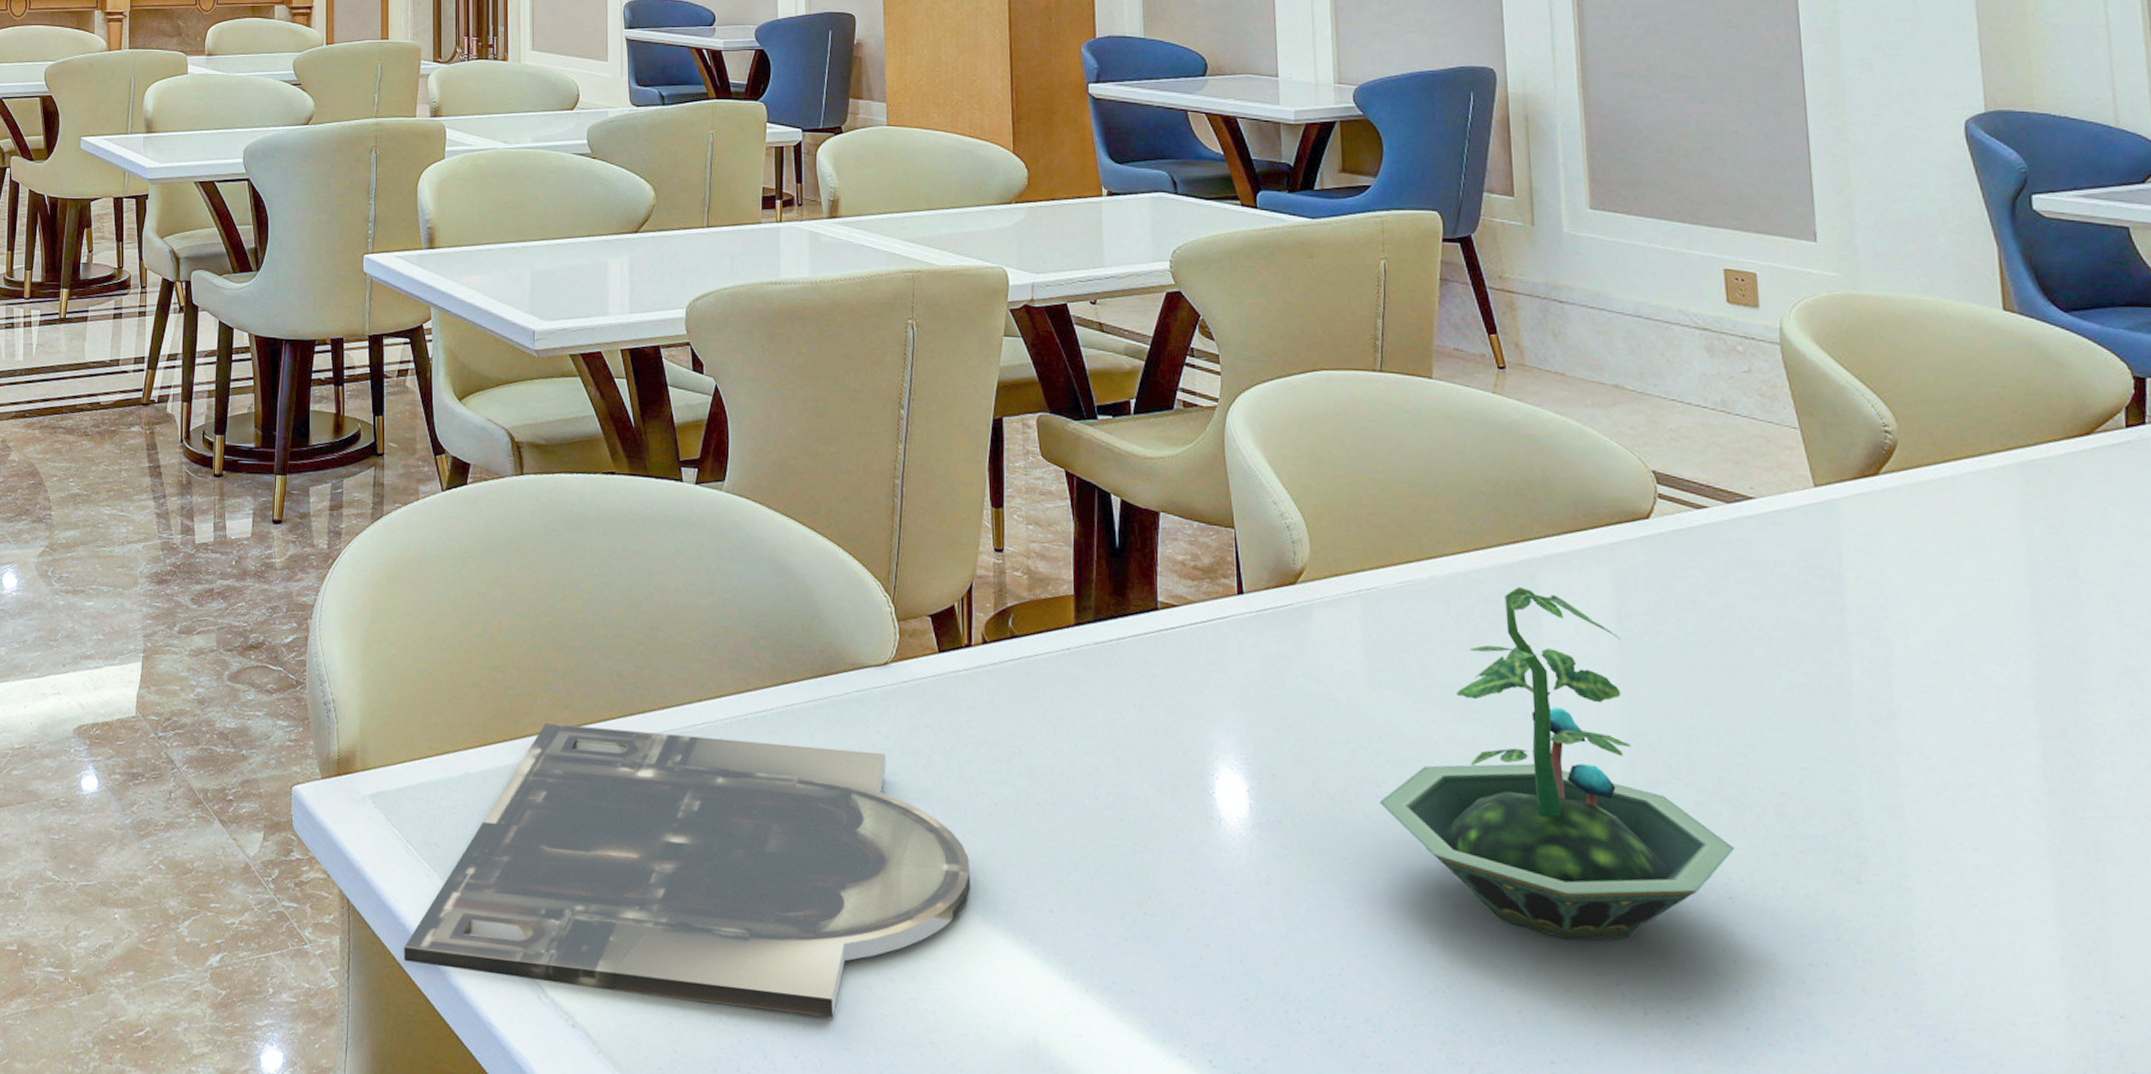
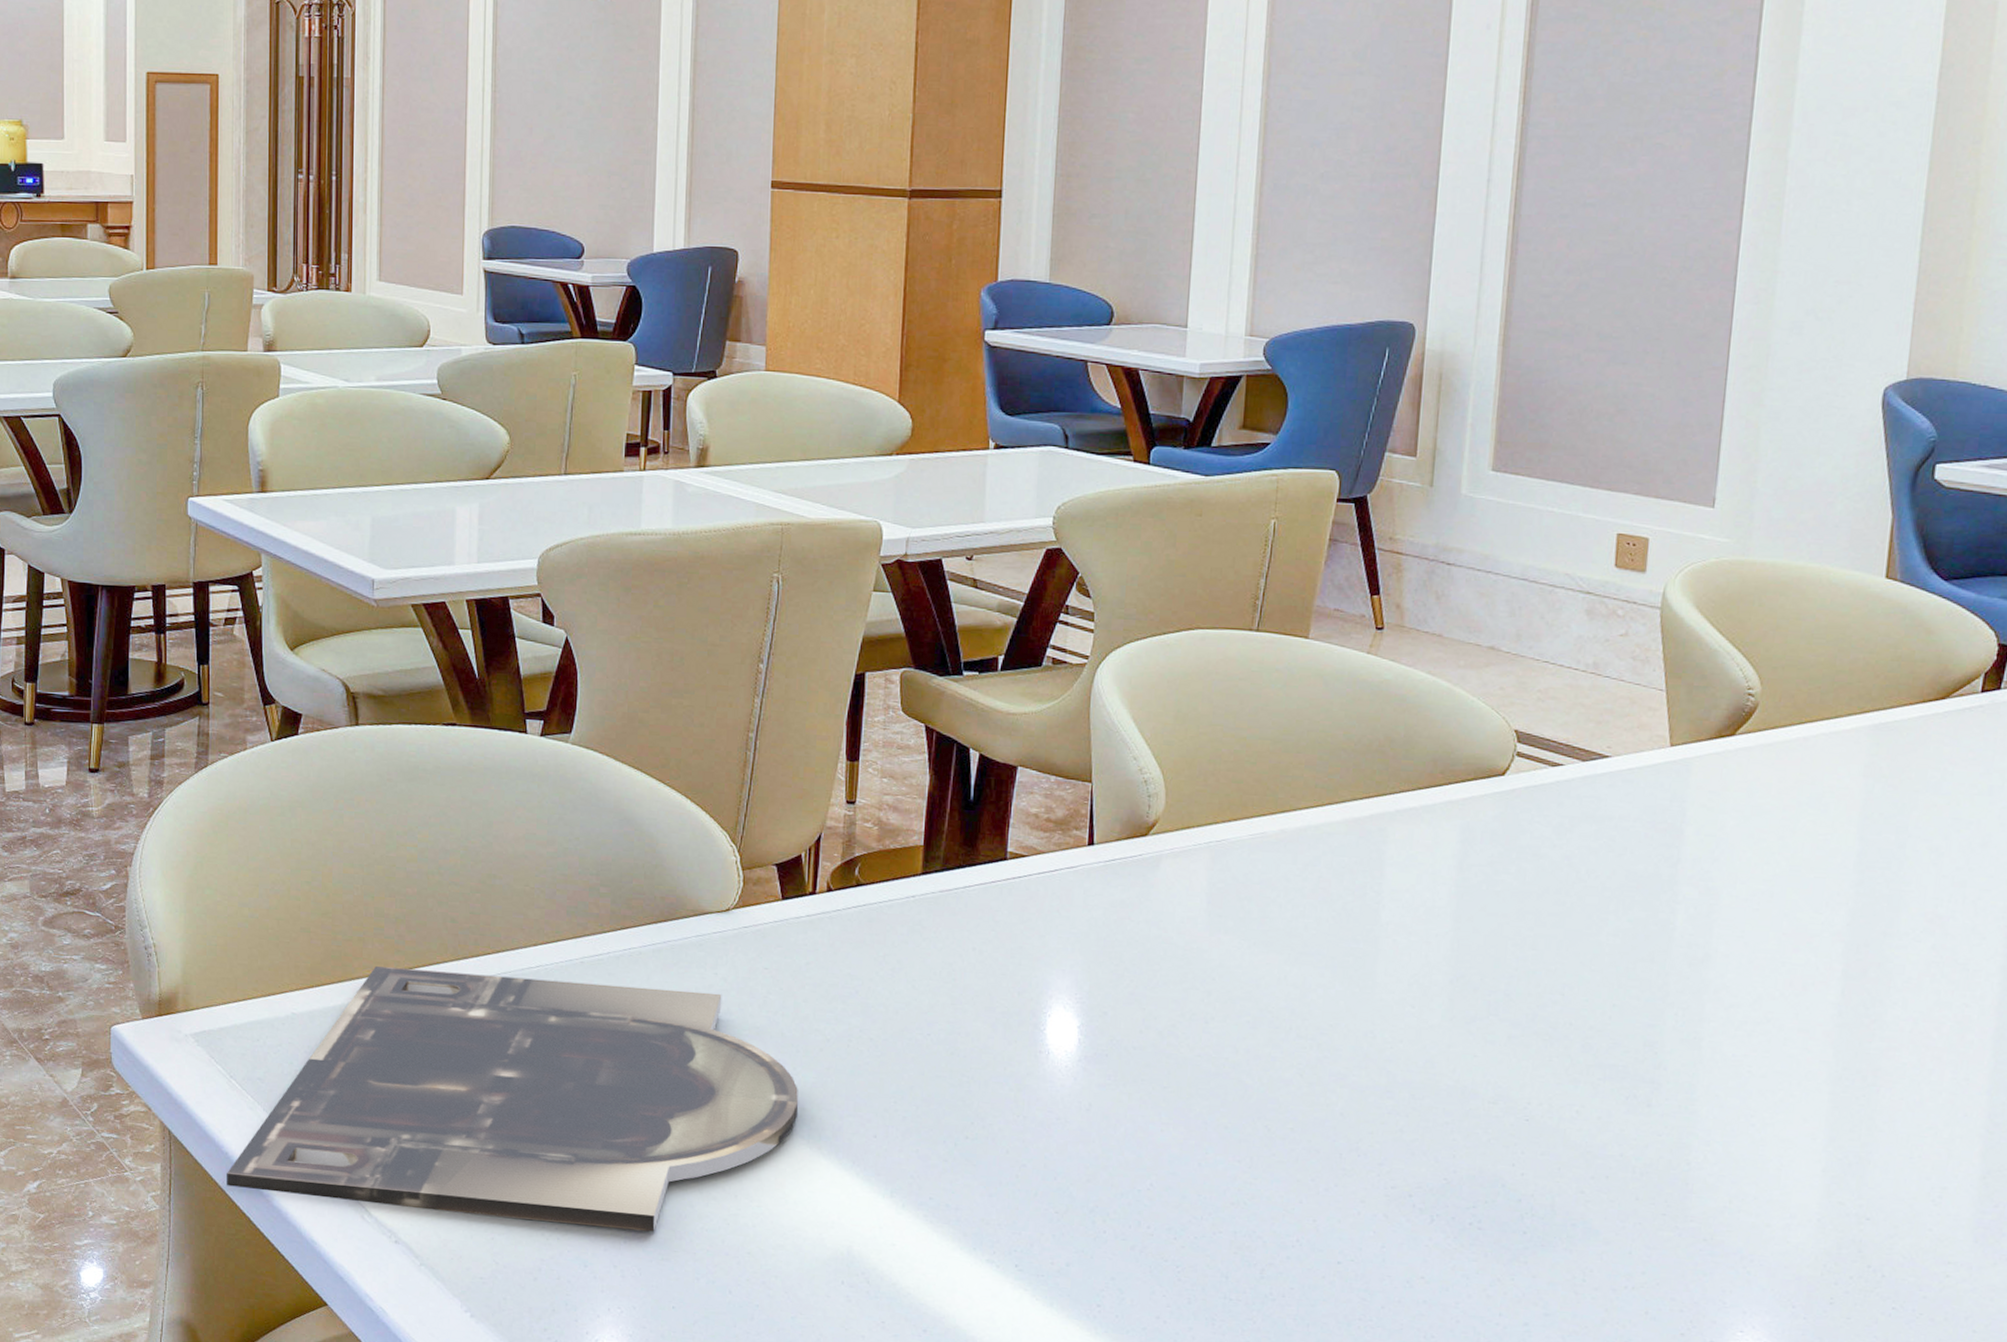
terrarium: present [1379,587,1735,940] -> none [1205,839,1539,1158]

